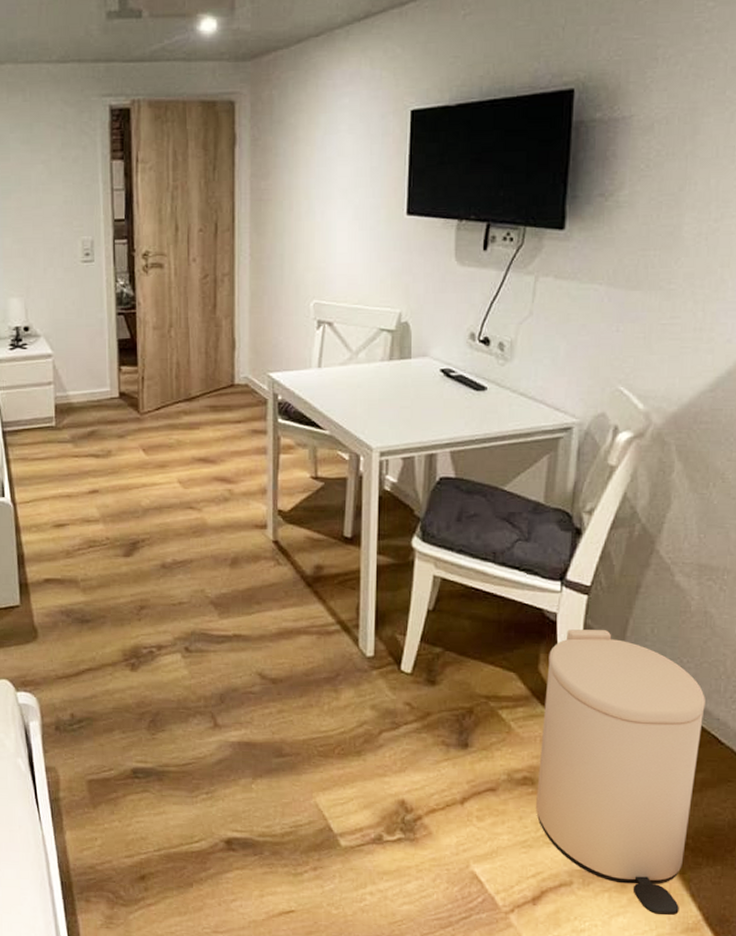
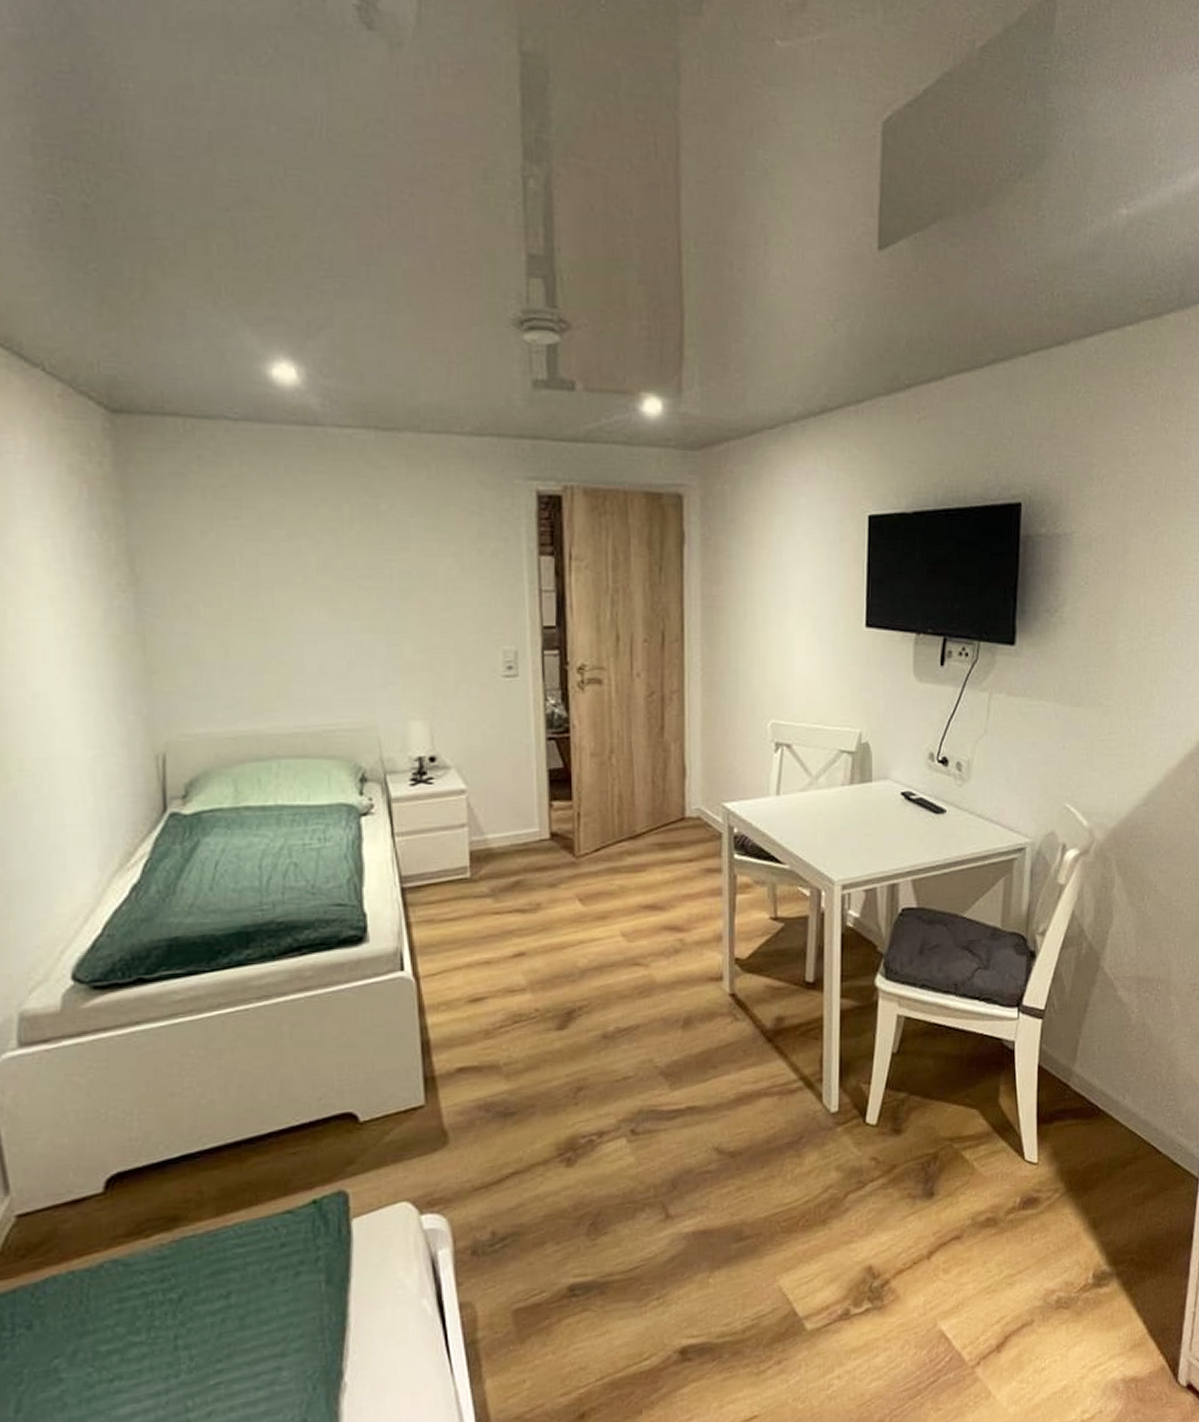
pedal bin: present [536,629,705,916] -> none [999,1053,1145,1337]

